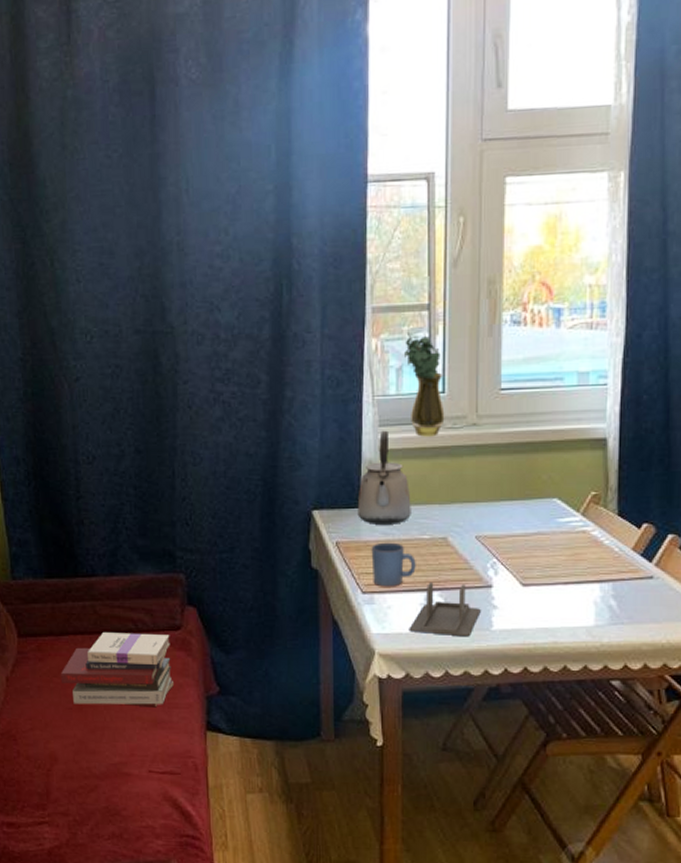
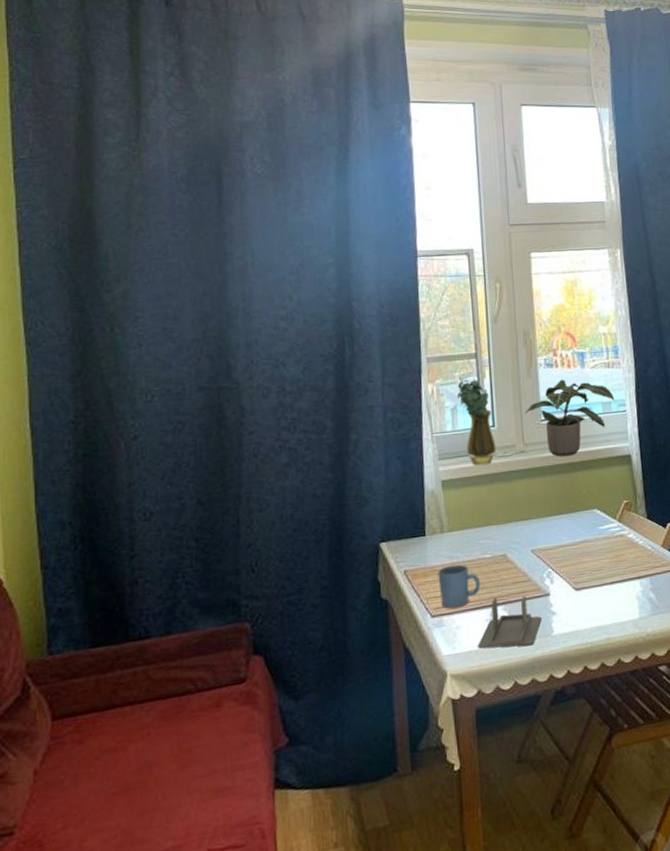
books: present [60,631,173,708] -> none [103,689,237,788]
kettle: present [357,430,411,526] -> none [423,463,473,550]
potted plant: none [481,340,595,435] -> present [524,379,615,458]

